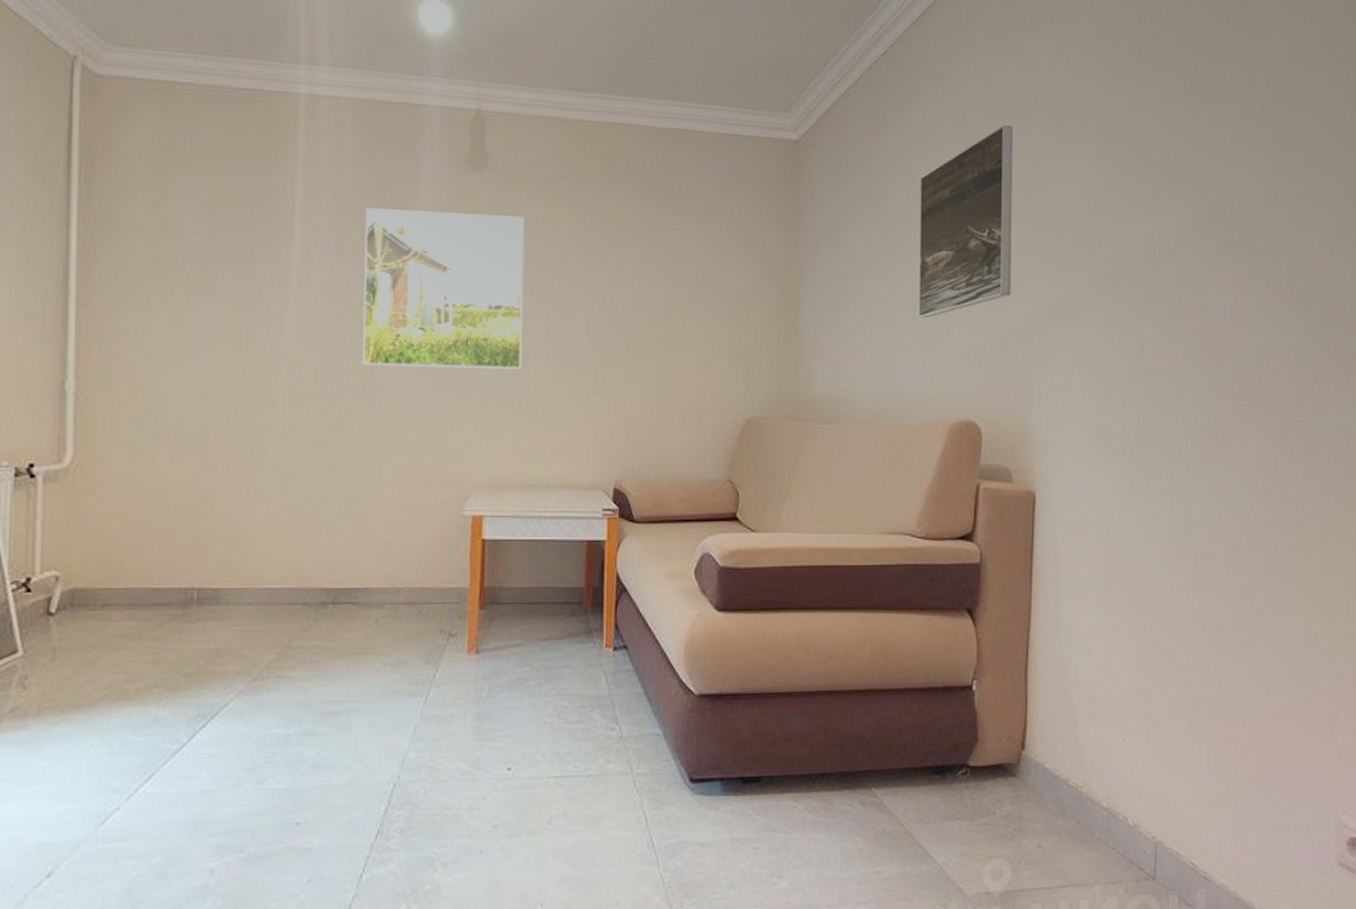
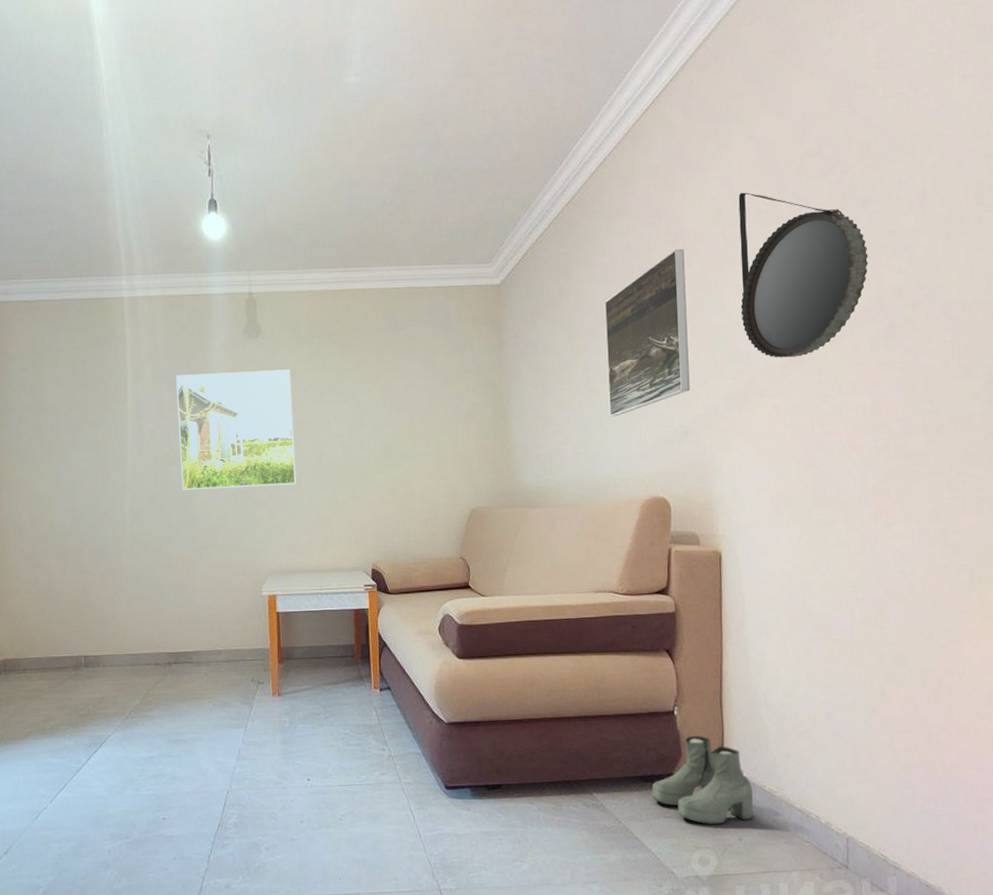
boots: none [941,717,1055,828] -> present [651,736,753,825]
home mirror: none [1071,69,1208,268] -> present [738,192,869,358]

